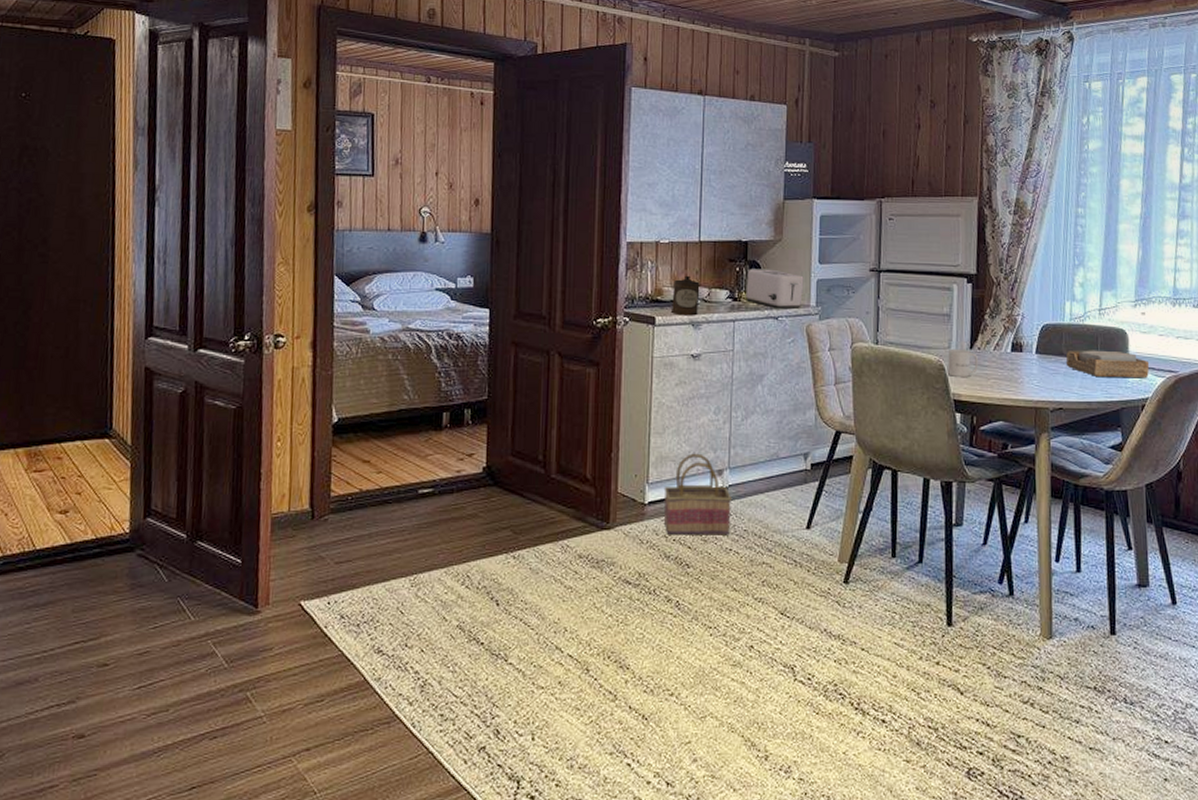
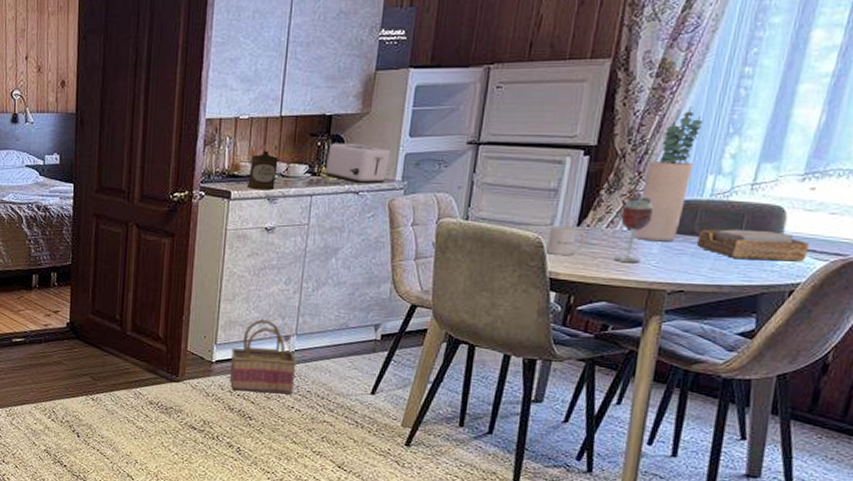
wineglass: none [1004,322,1029,383] -> present [614,197,654,263]
vase: none [1015,241,1055,363] -> present [633,107,704,242]

